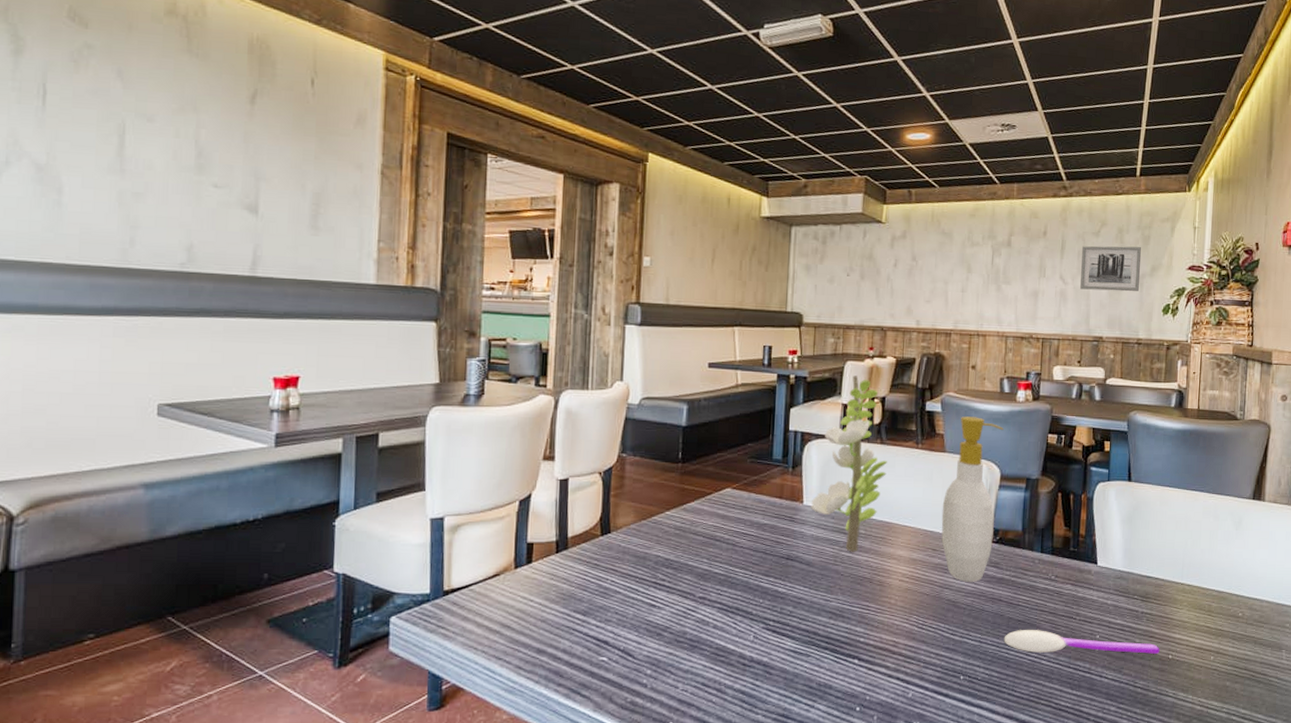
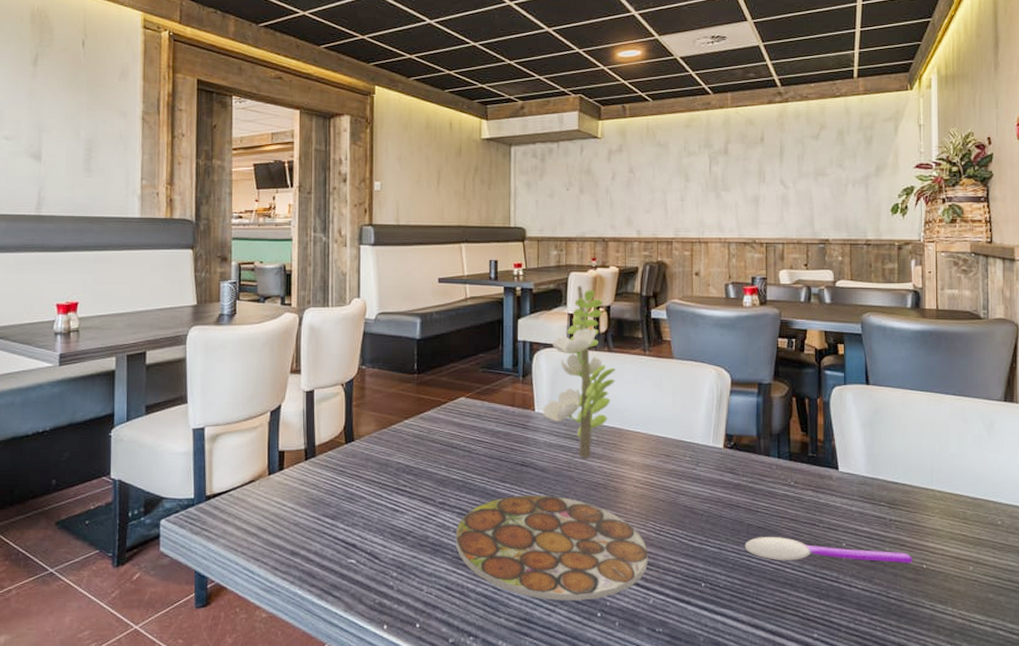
plate: none [714,589,910,696] -> present [455,495,648,601]
soap bottle: present [941,416,1004,582] -> none [673,323,732,488]
wall art: present [1080,246,1142,292] -> none [801,148,865,193]

